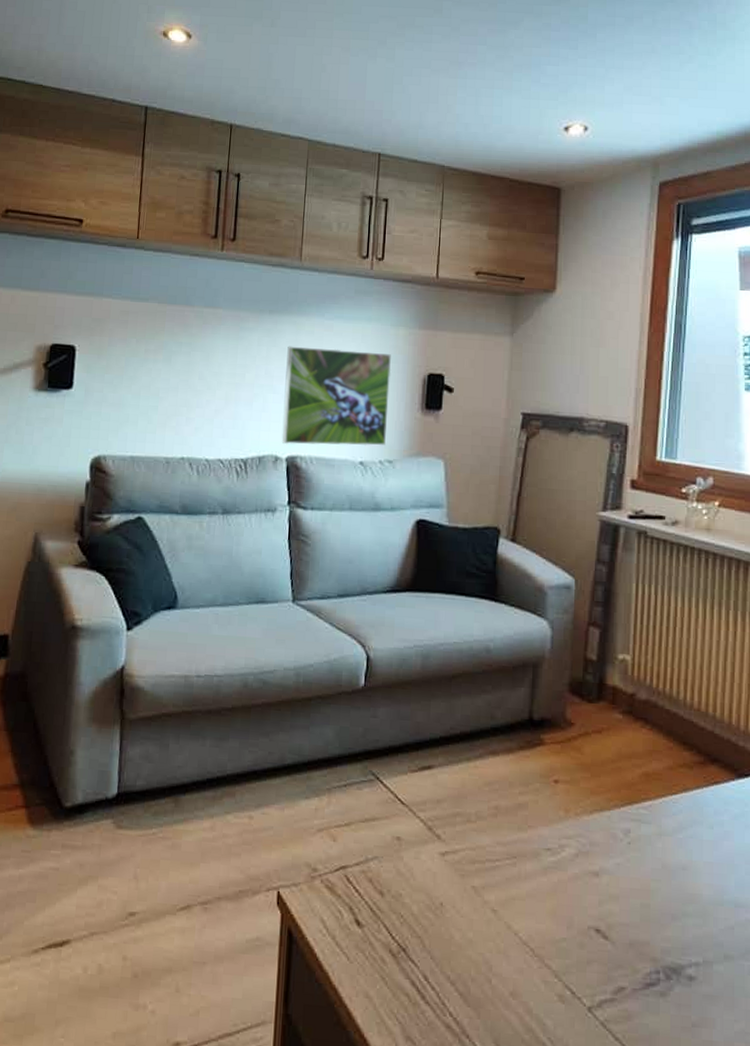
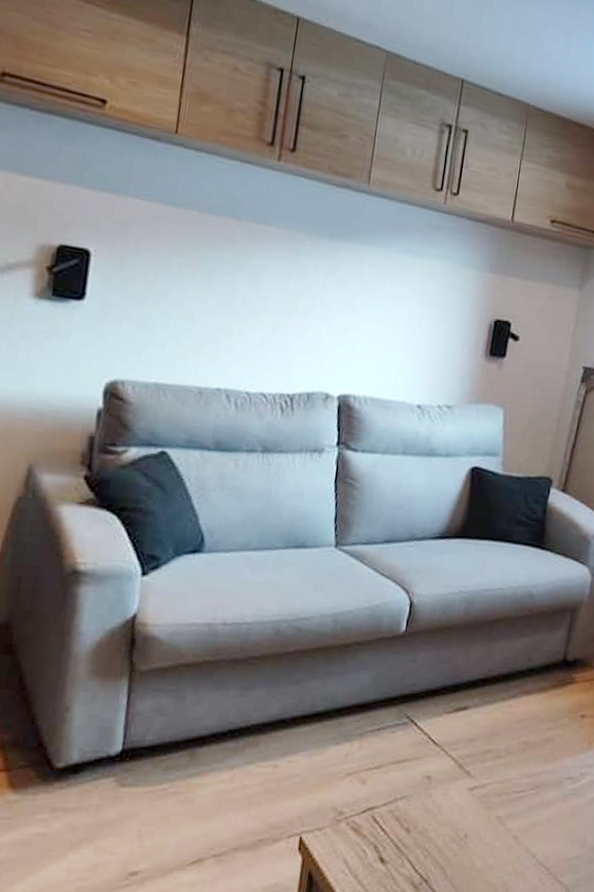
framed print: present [281,346,392,446] -> none [334,276,459,390]

